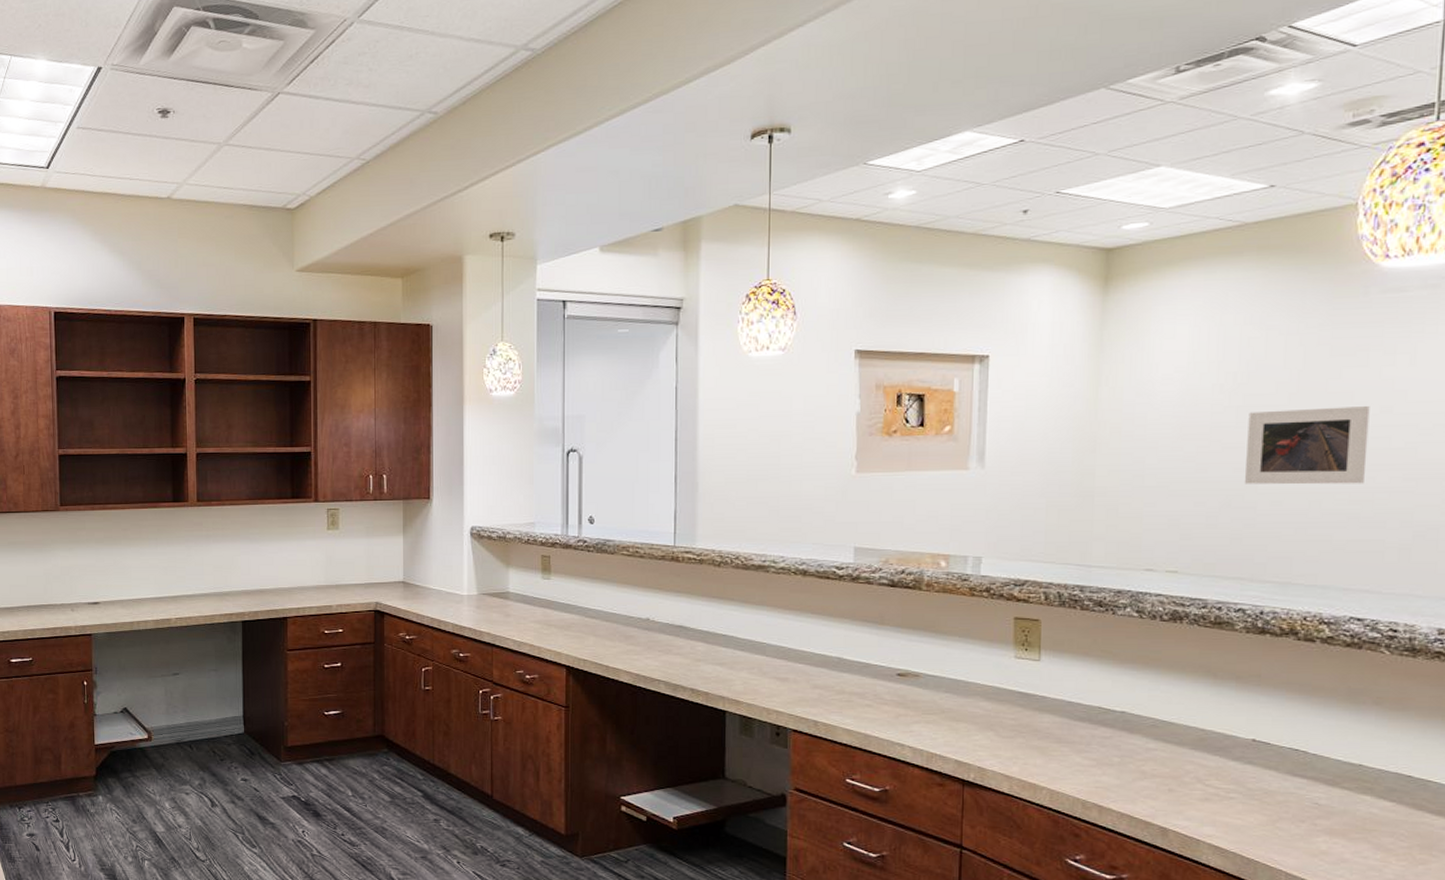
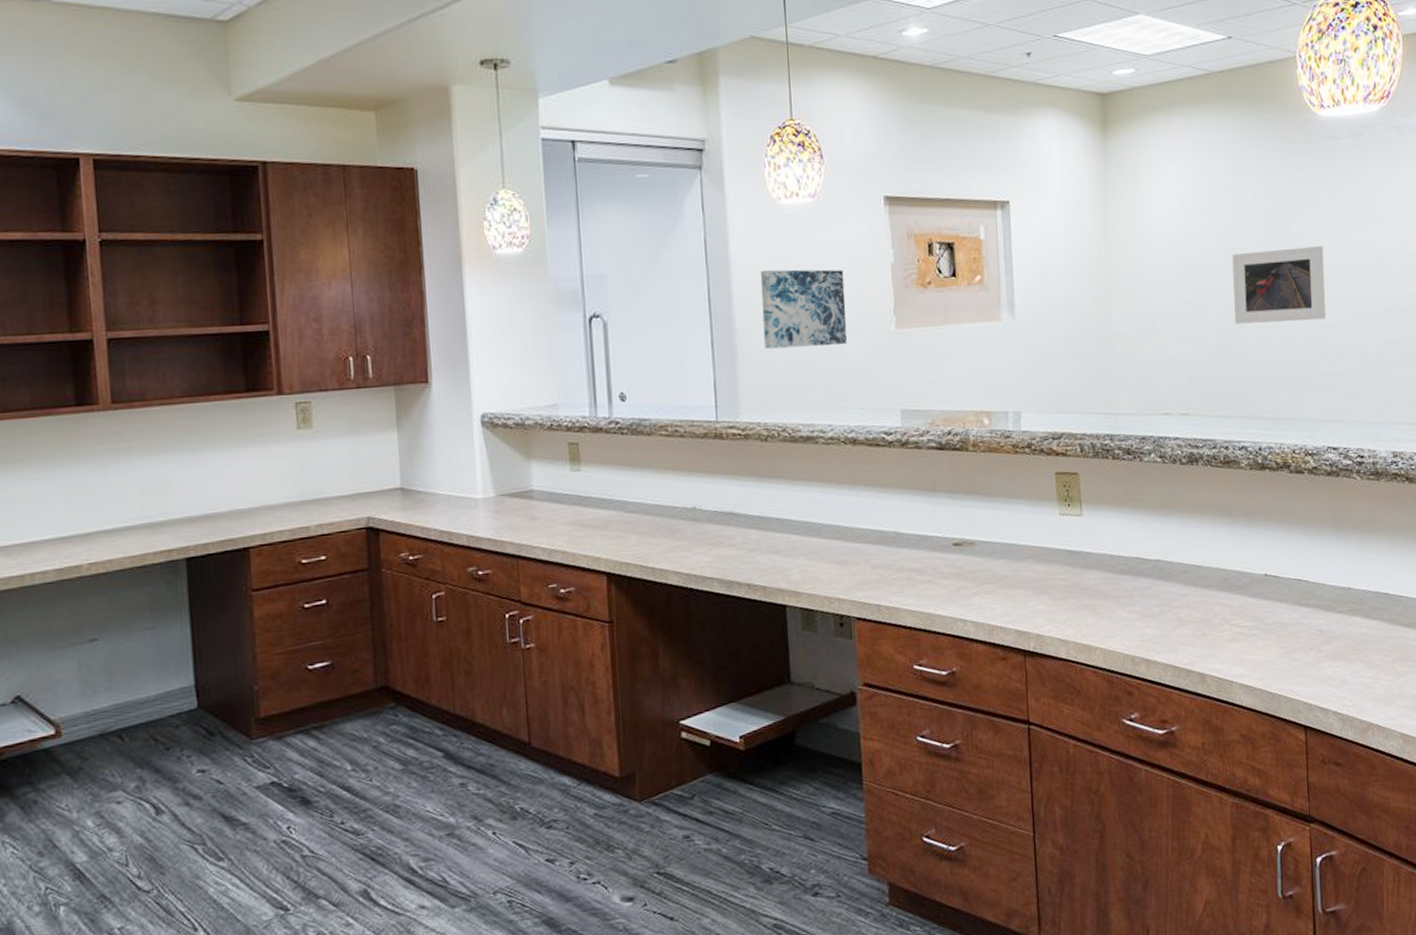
wall art: none [725,415,808,485] -> present [760,269,847,349]

